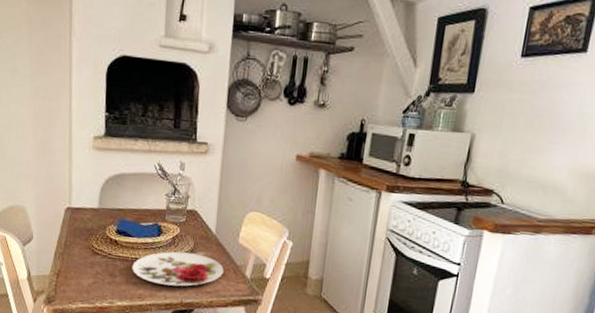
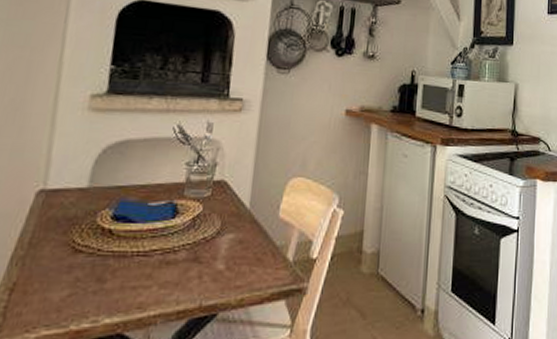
plate: present [132,251,224,287] -> none [131,236,259,284]

